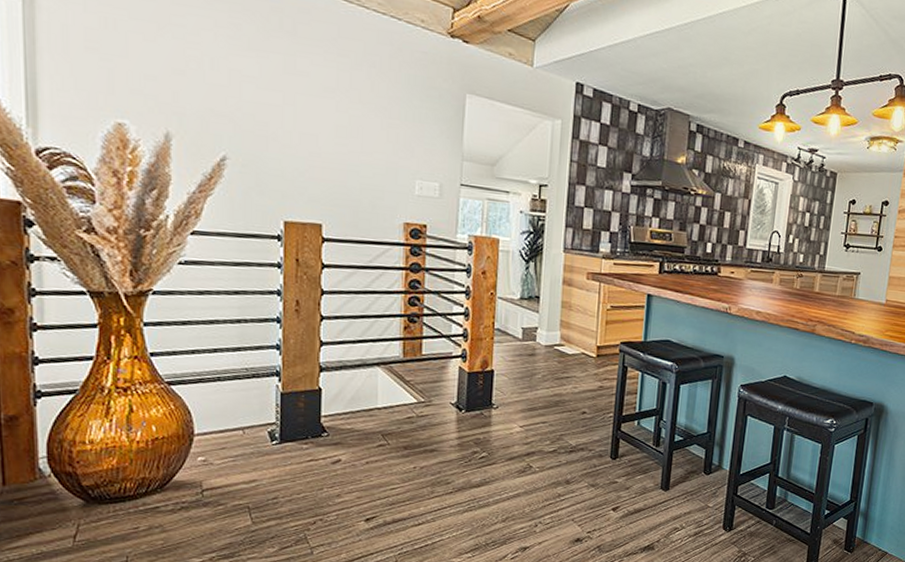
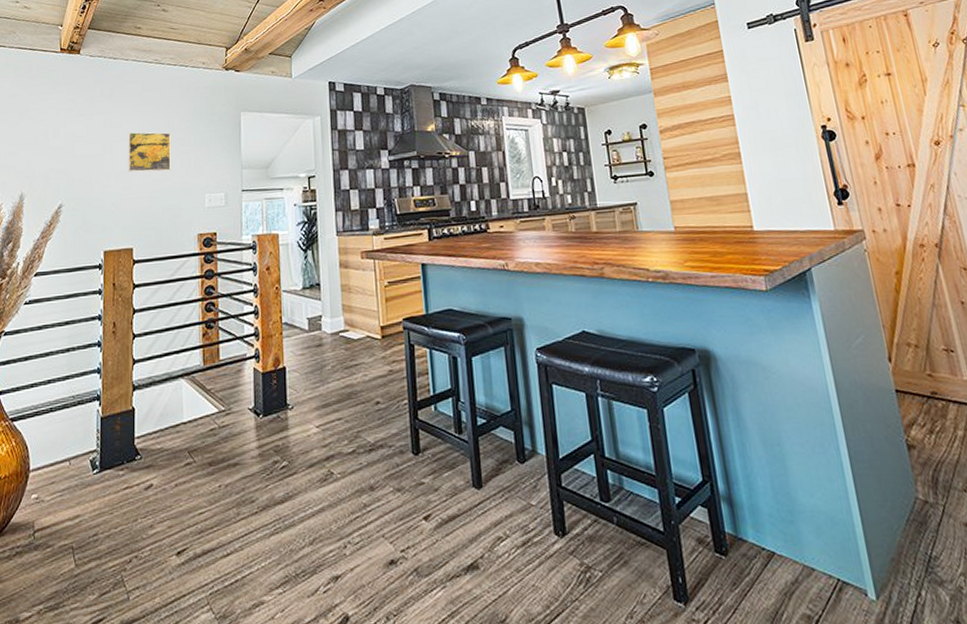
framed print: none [317,87,375,144] -> present [128,132,171,173]

